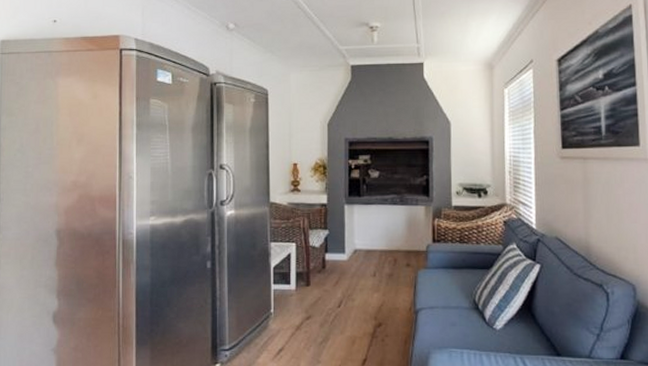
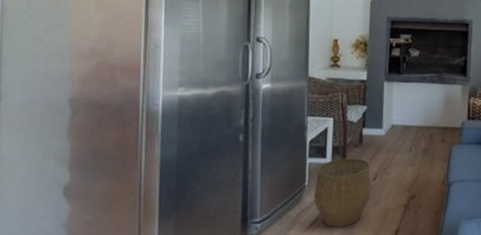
basket: none [279,284,337,356] -> present [313,158,372,227]

